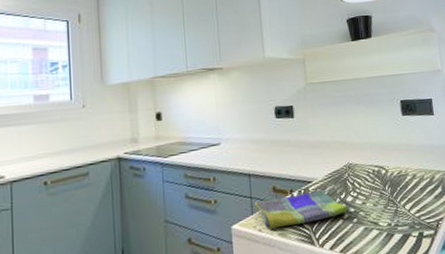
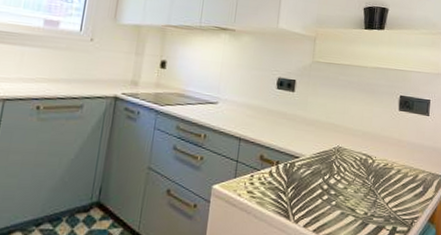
dish towel: present [255,190,348,229] -> none [240,166,329,197]

